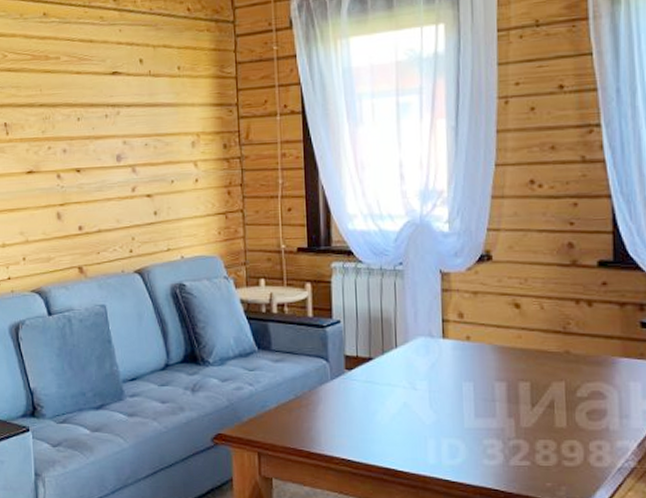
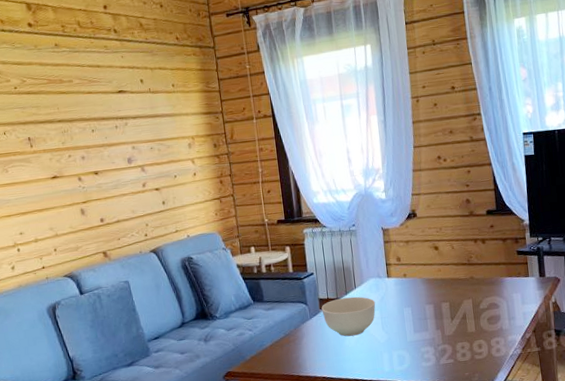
bowl: none [347,358,423,410] -> present [321,296,376,337]

